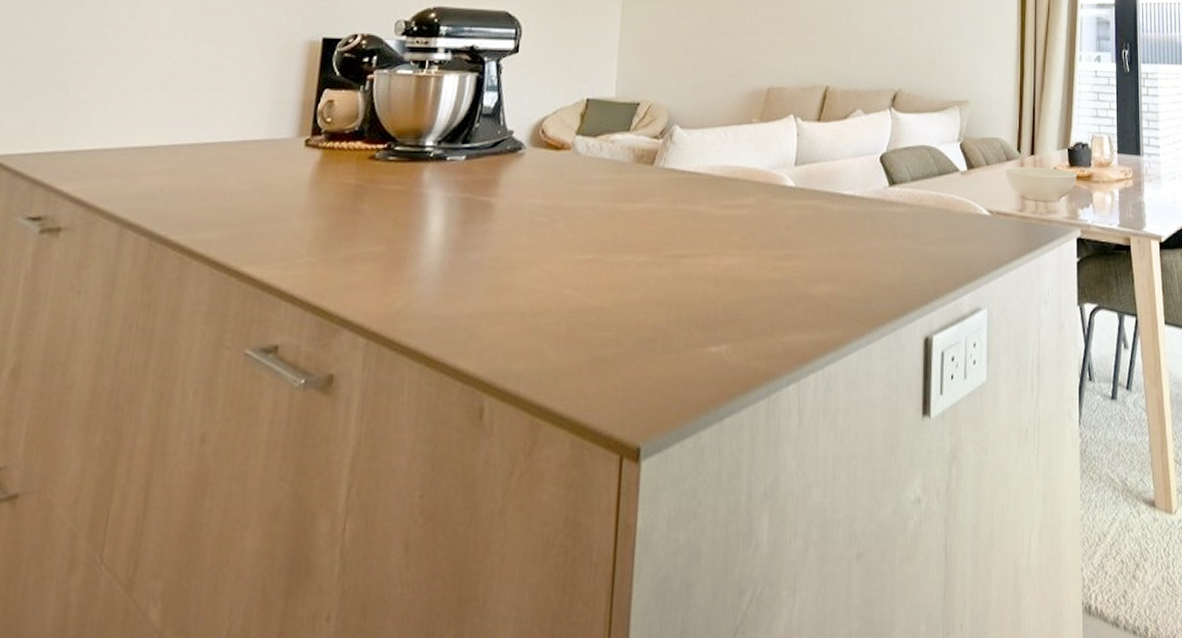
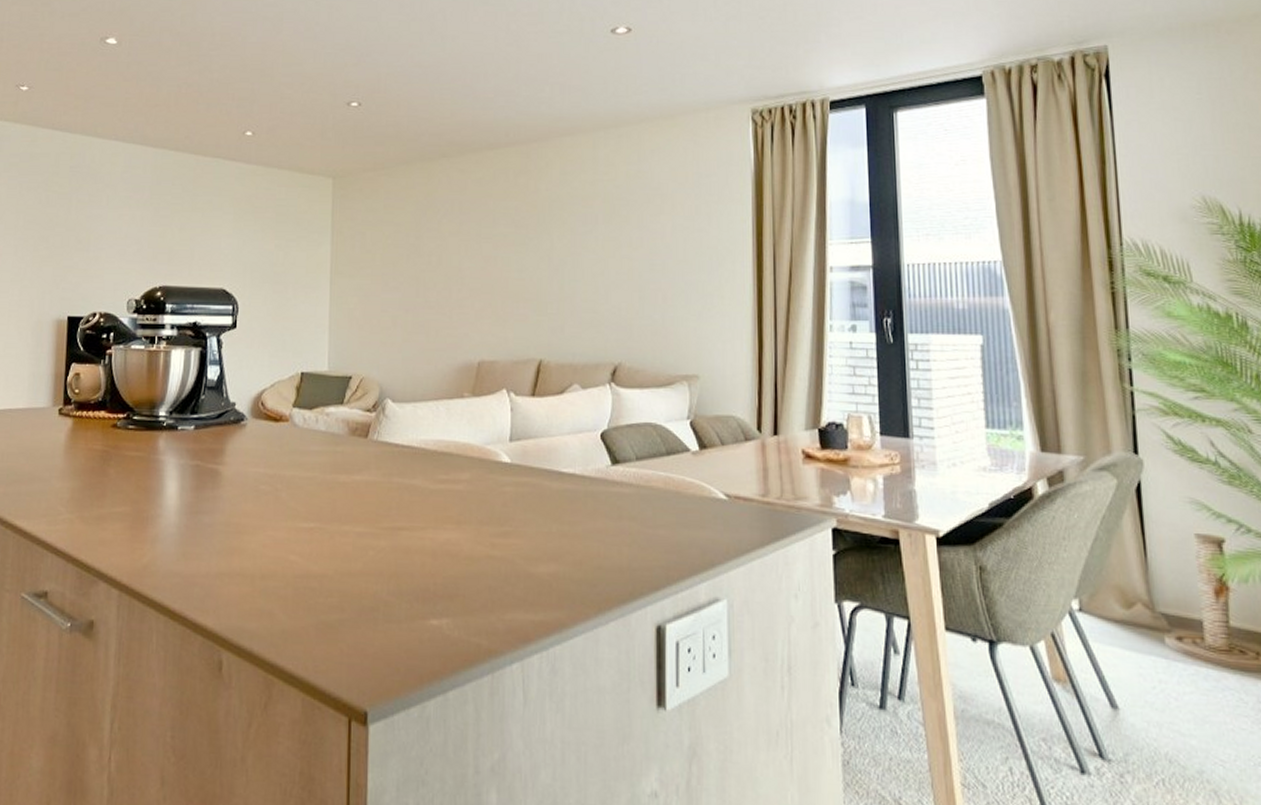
bowl: present [1006,166,1078,202] -> none [744,447,831,487]

